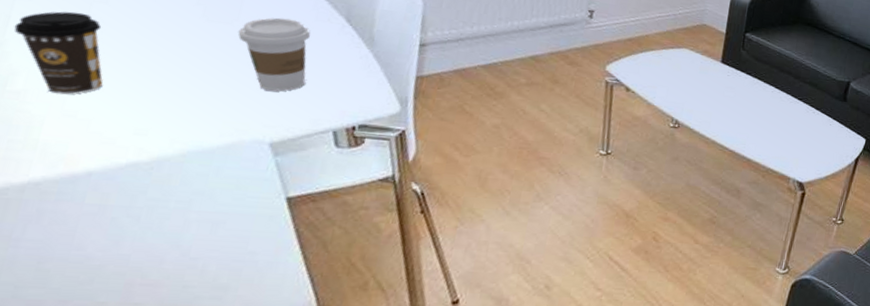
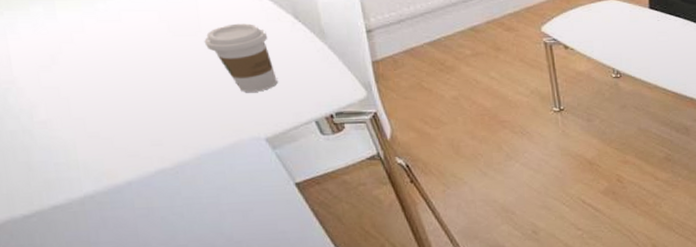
coffee cup: present [14,11,104,95] -> none [16,44,110,119]

